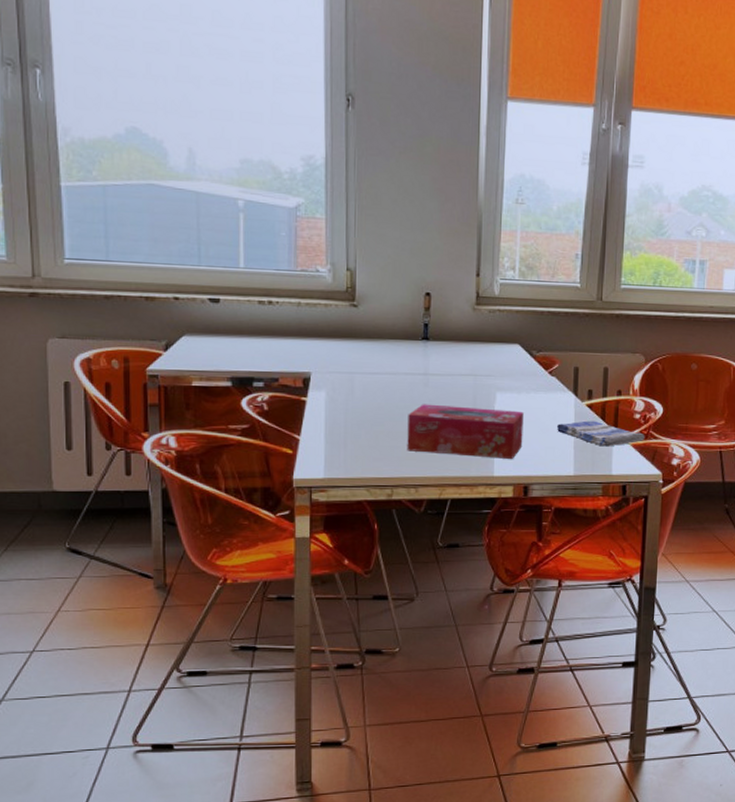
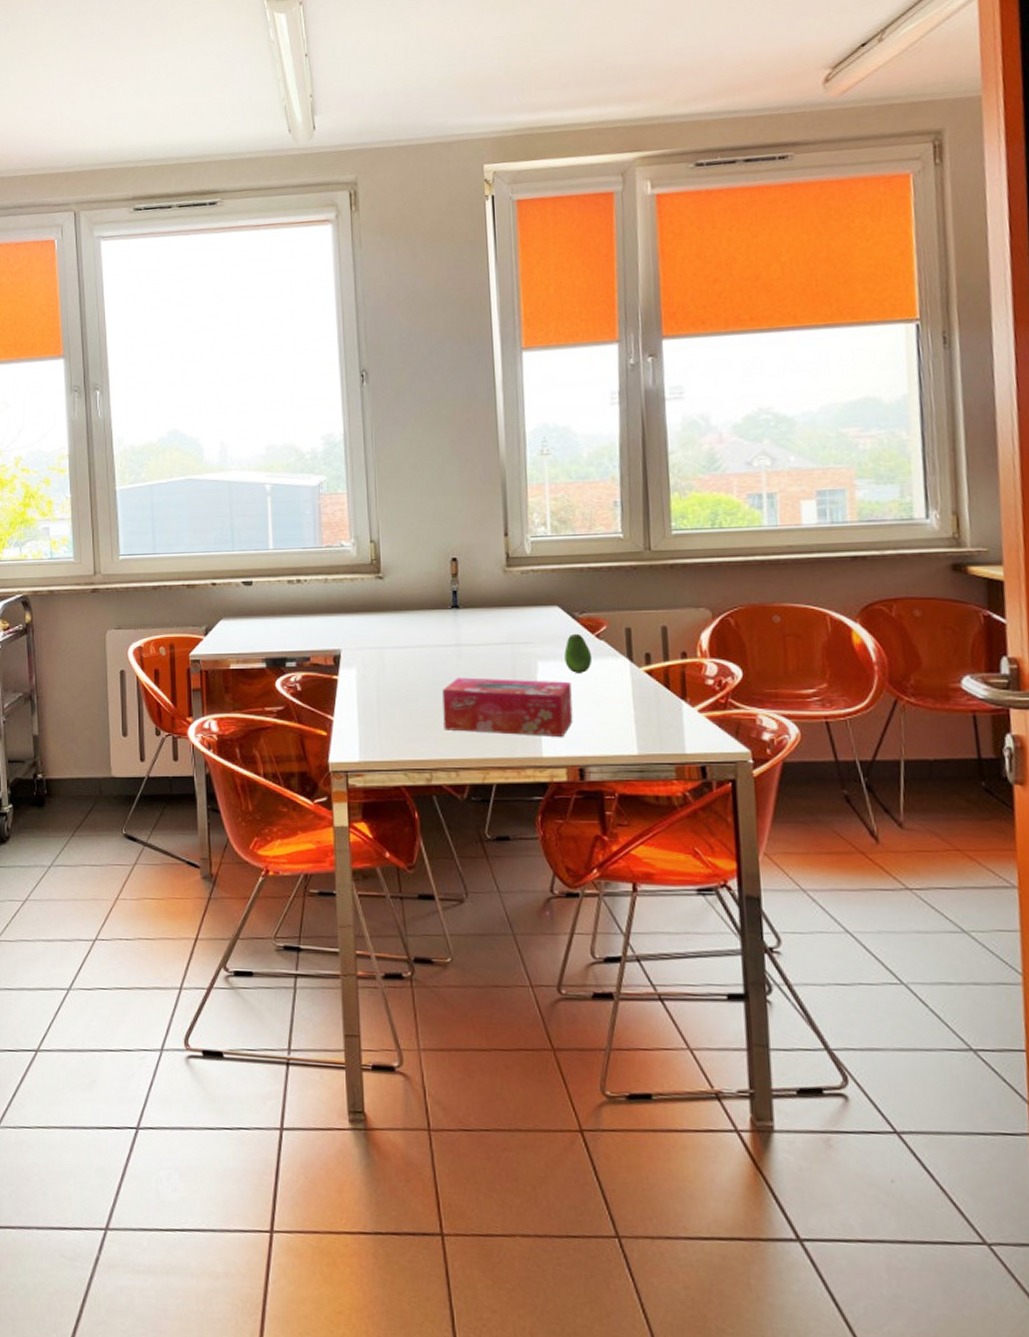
fruit: none [520,369,544,405] -> present [564,633,593,673]
dish towel: present [557,420,645,447] -> none [612,689,724,720]

